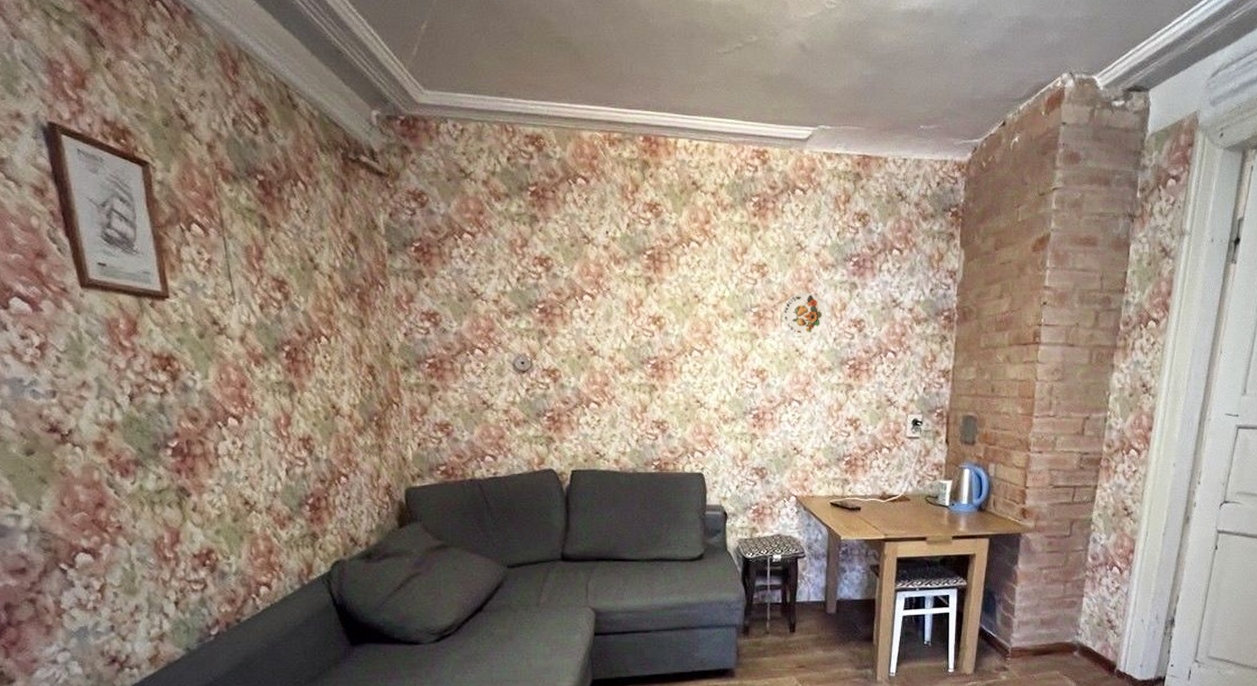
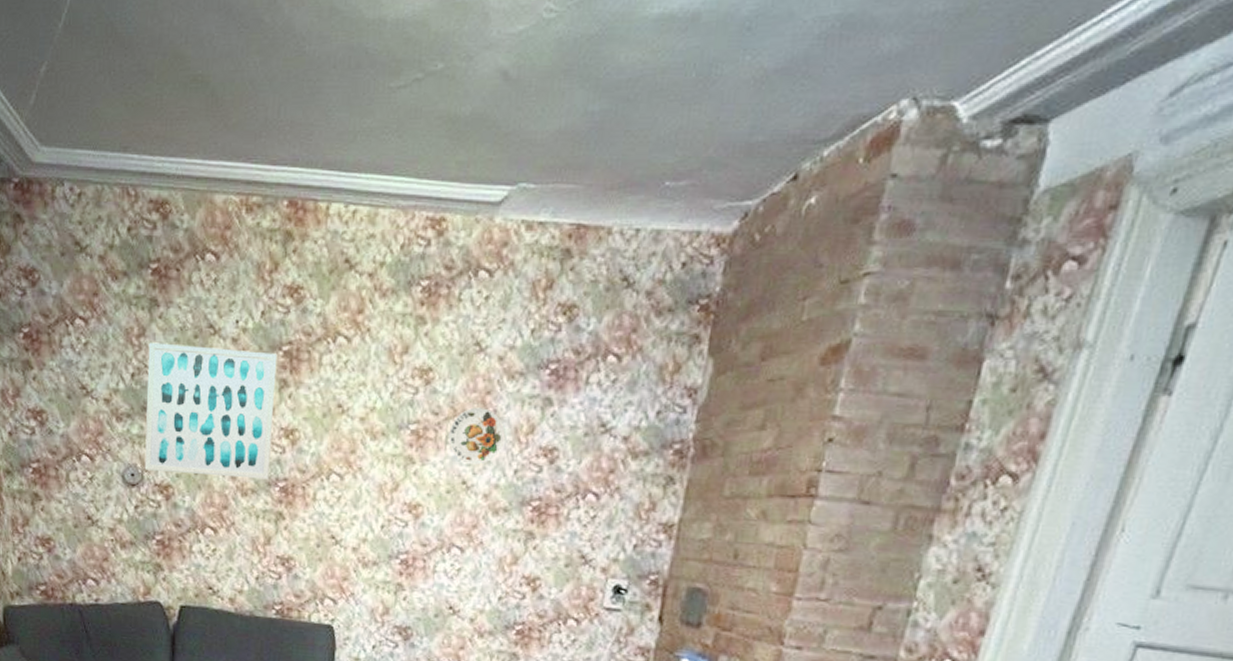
wall art: none [531,251,643,359] -> present [144,342,278,480]

